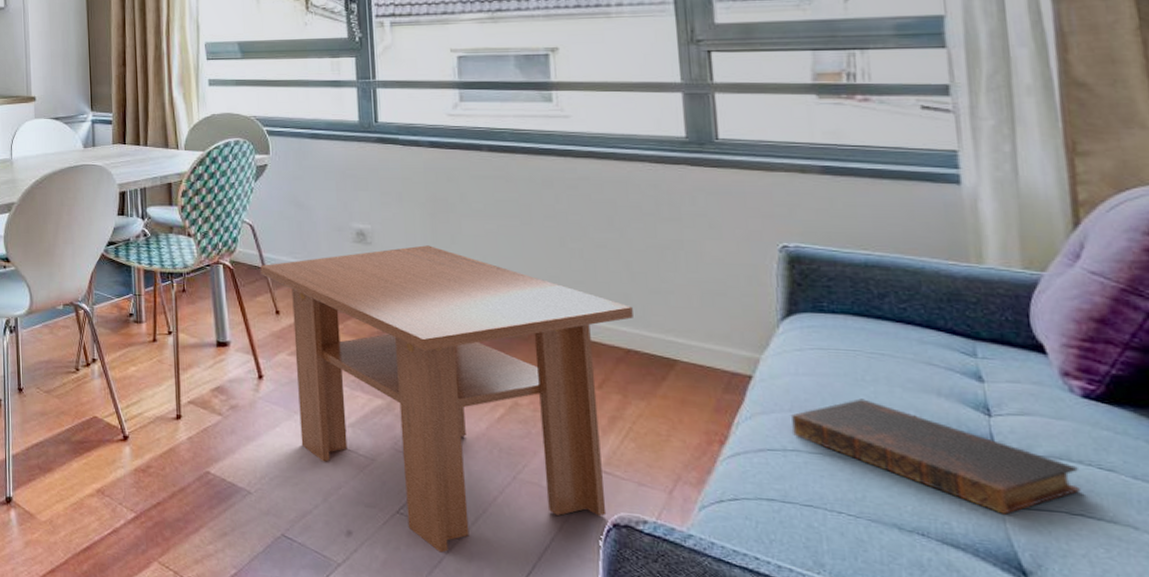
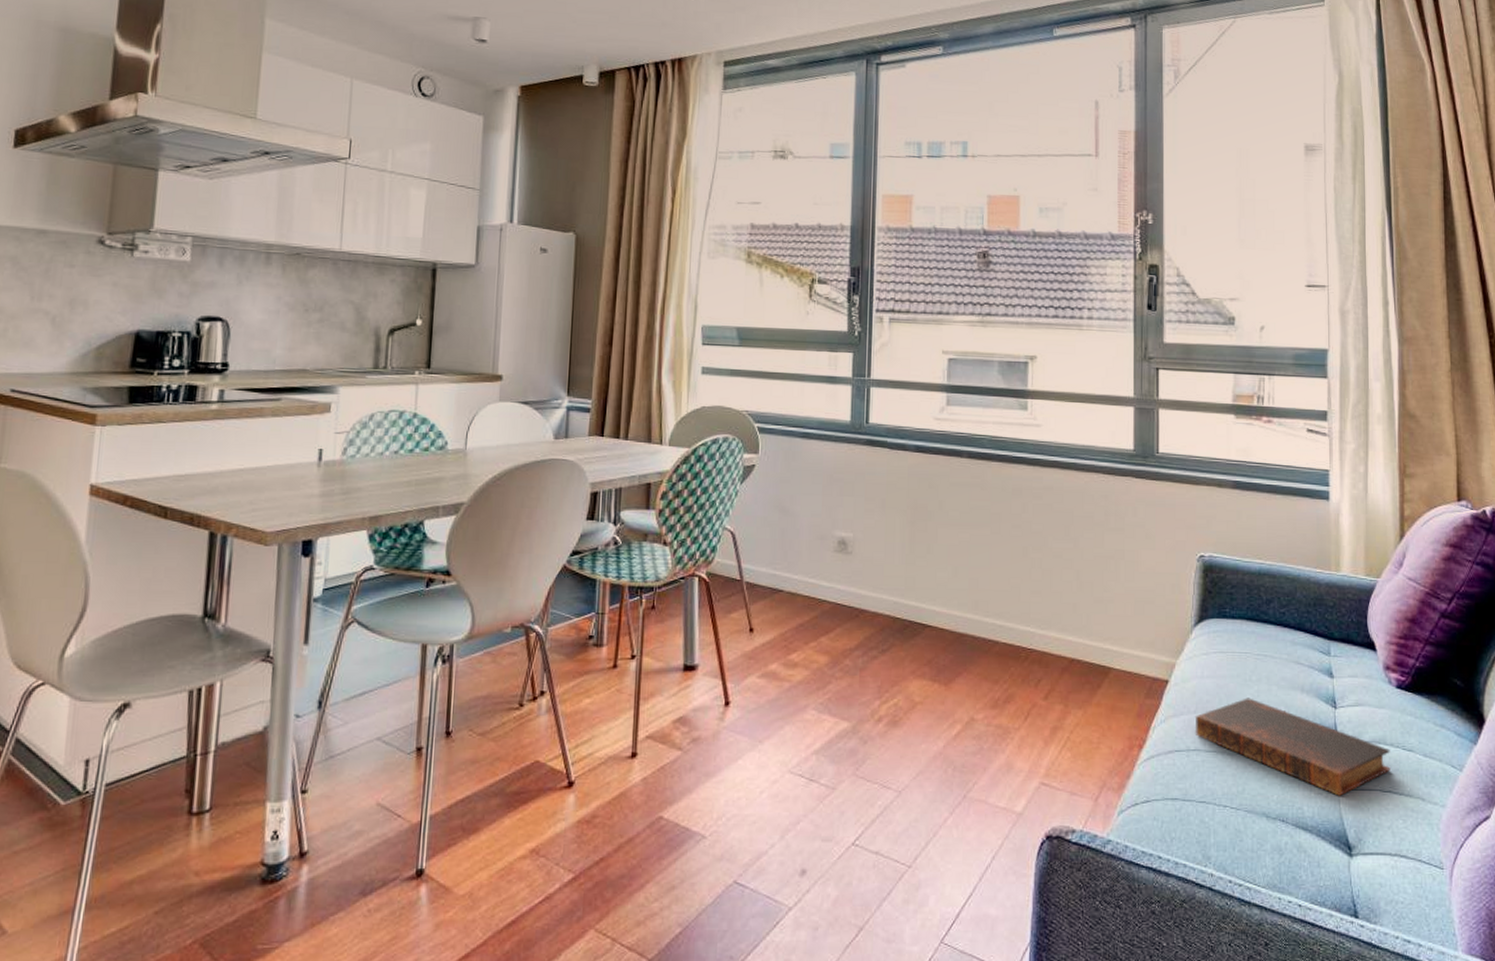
coffee table: present [260,245,633,553] -> none [738,555,1079,883]

